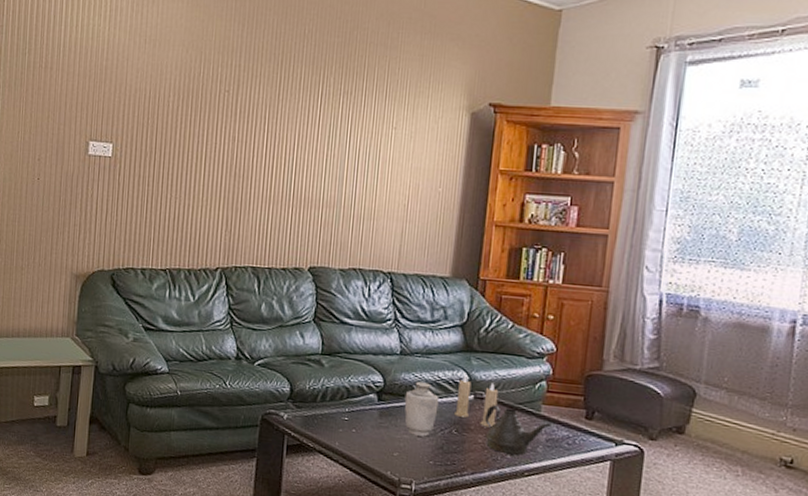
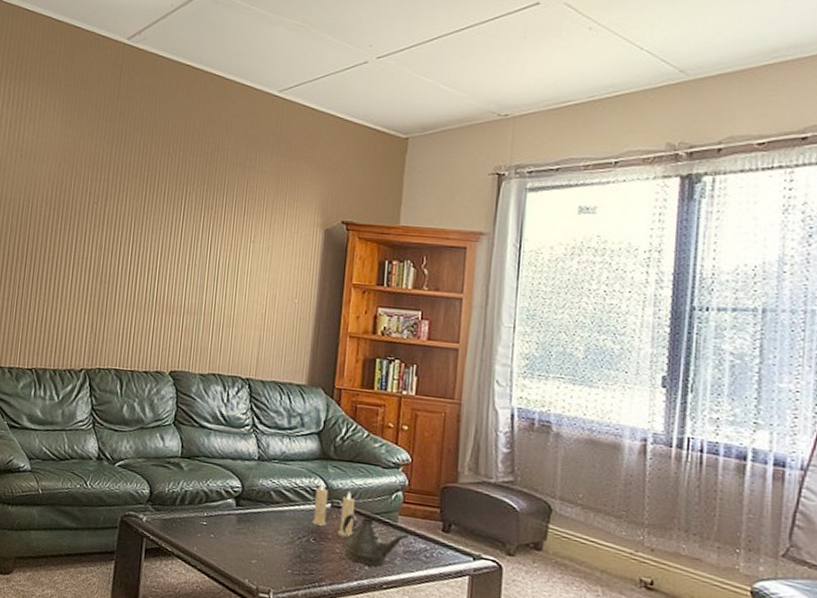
vase: present [404,381,439,437] -> none [262,488,297,545]

